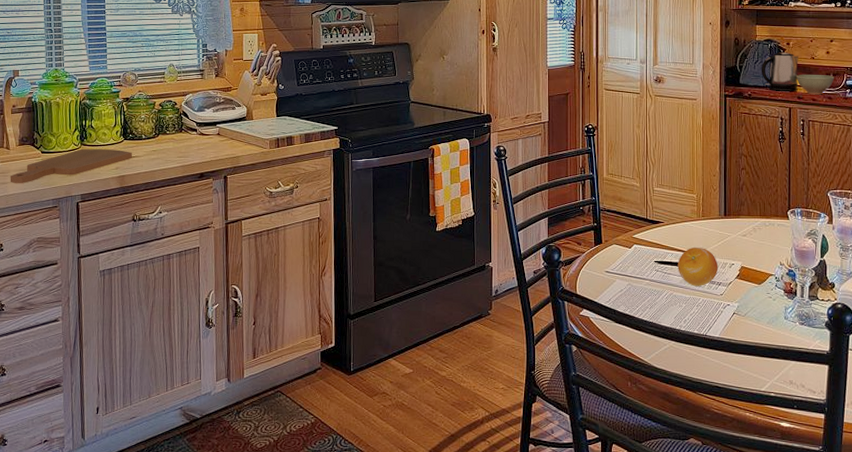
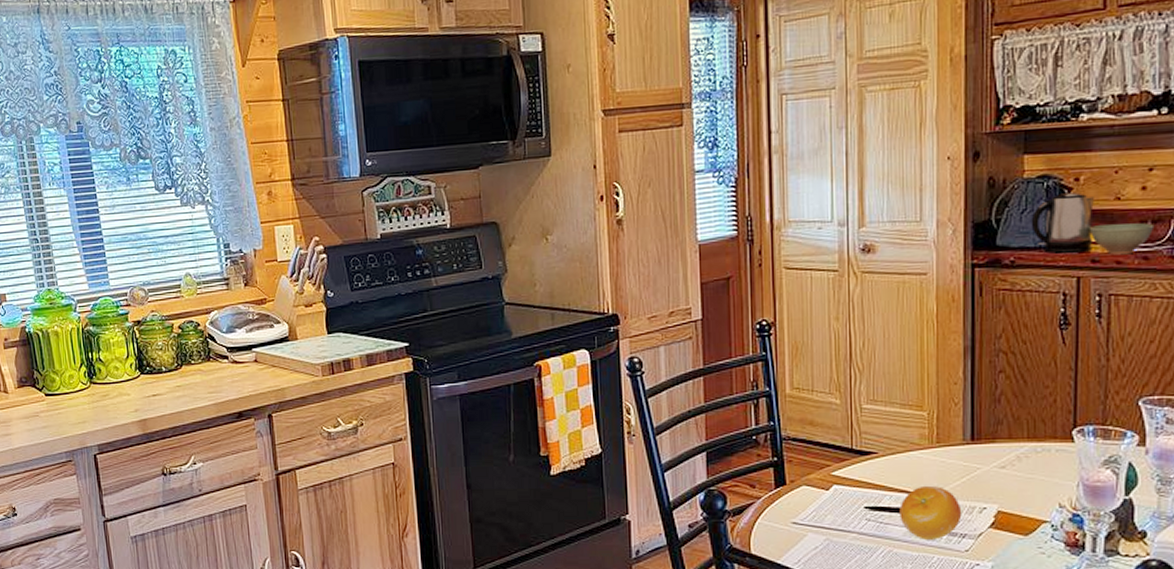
cutting board: present [10,148,133,183] -> none [13,386,154,434]

